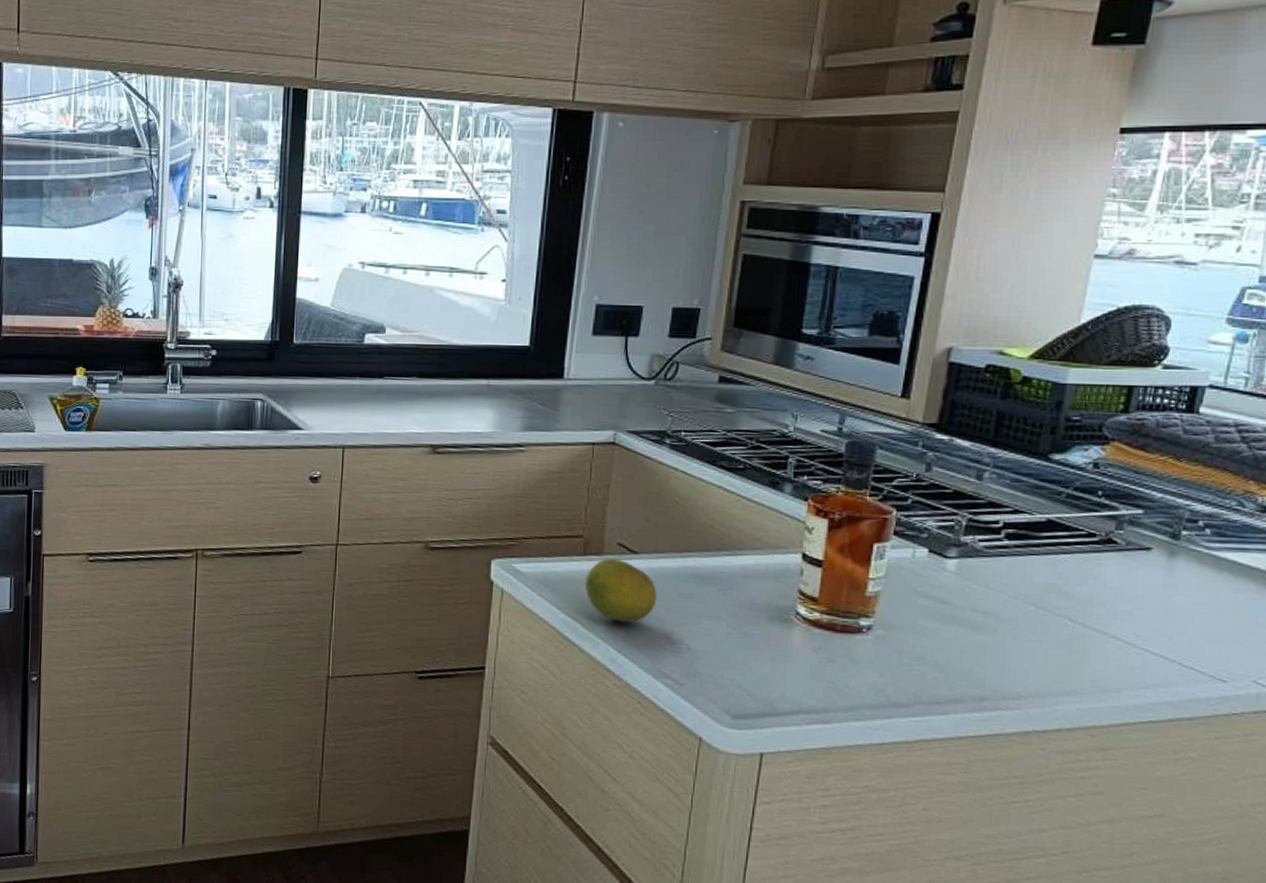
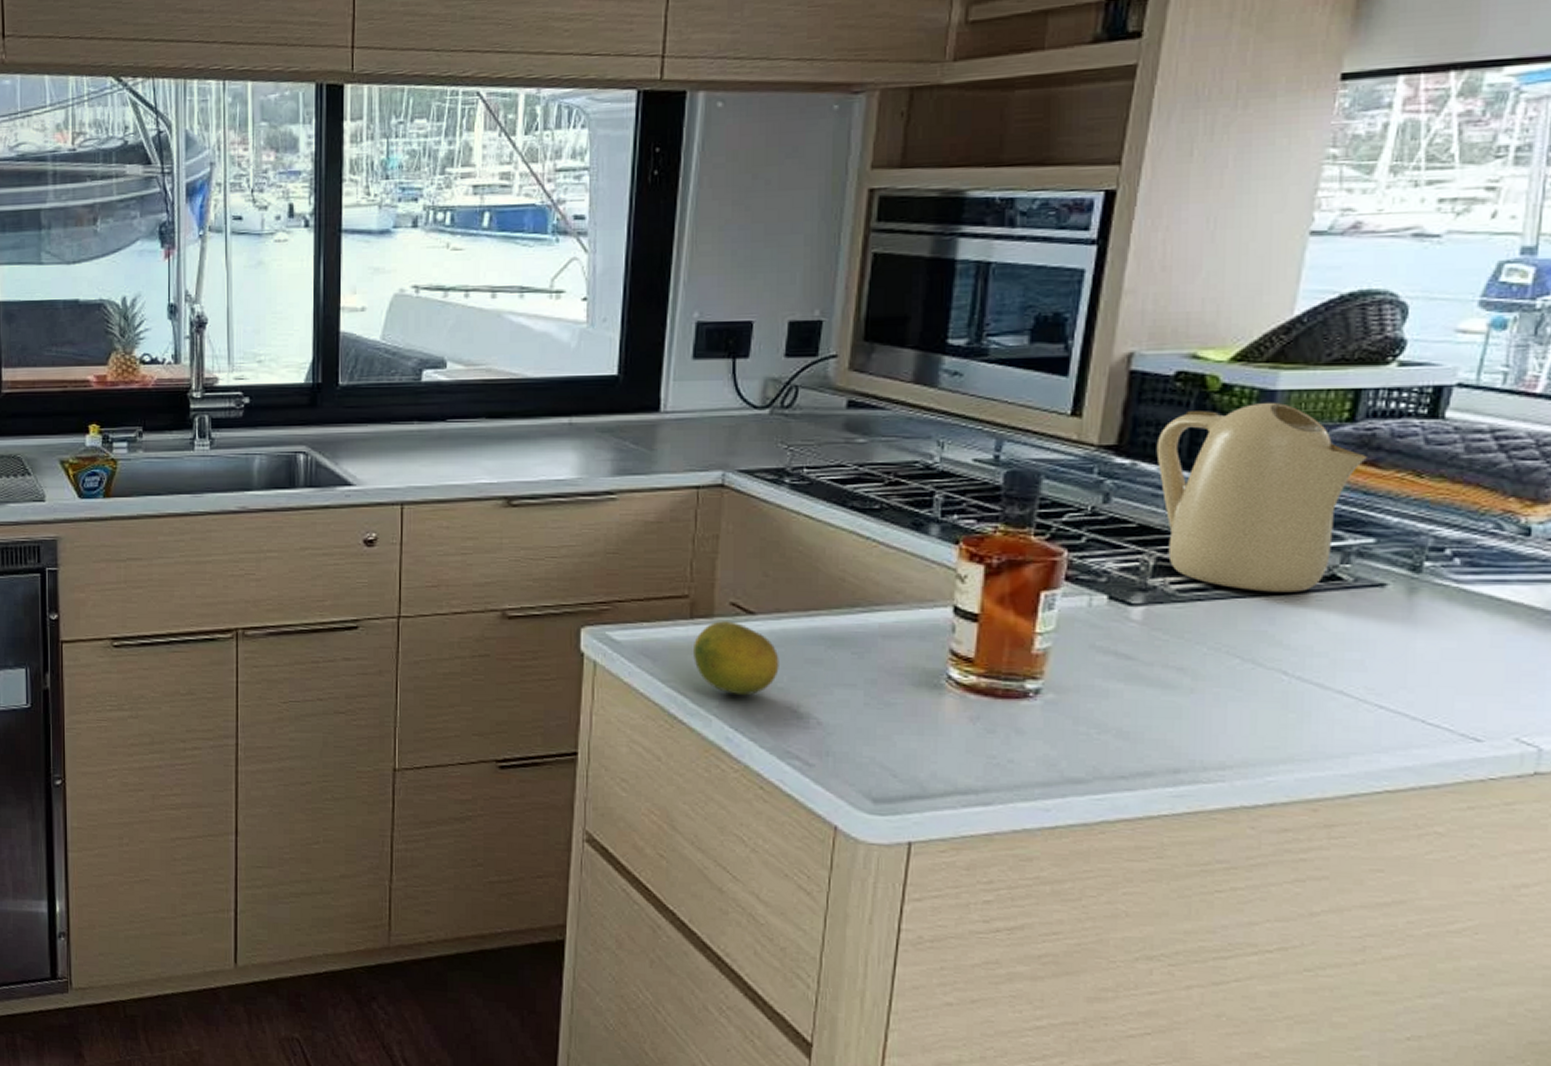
kettle: none [969,394,1138,553] -> present [1156,403,1367,593]

